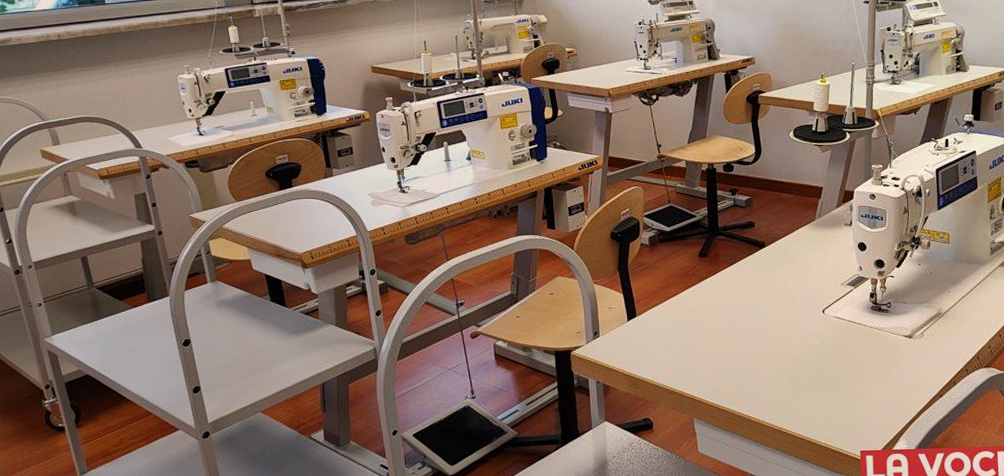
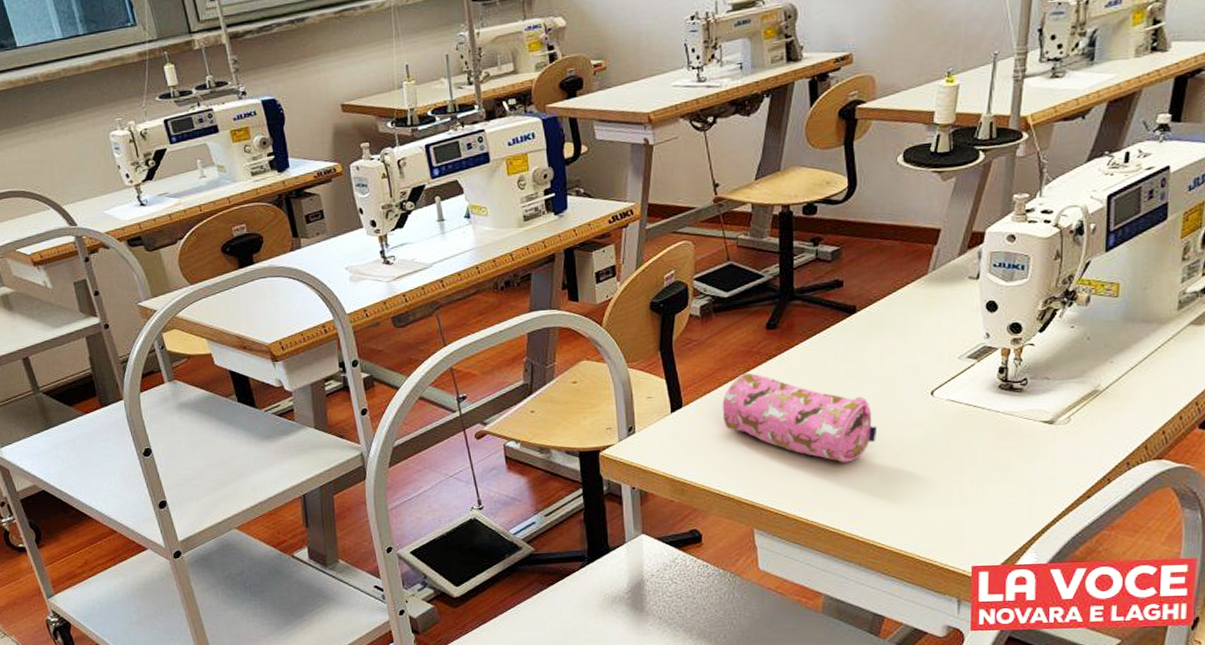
pencil case: none [667,291,785,365] -> present [722,373,878,463]

